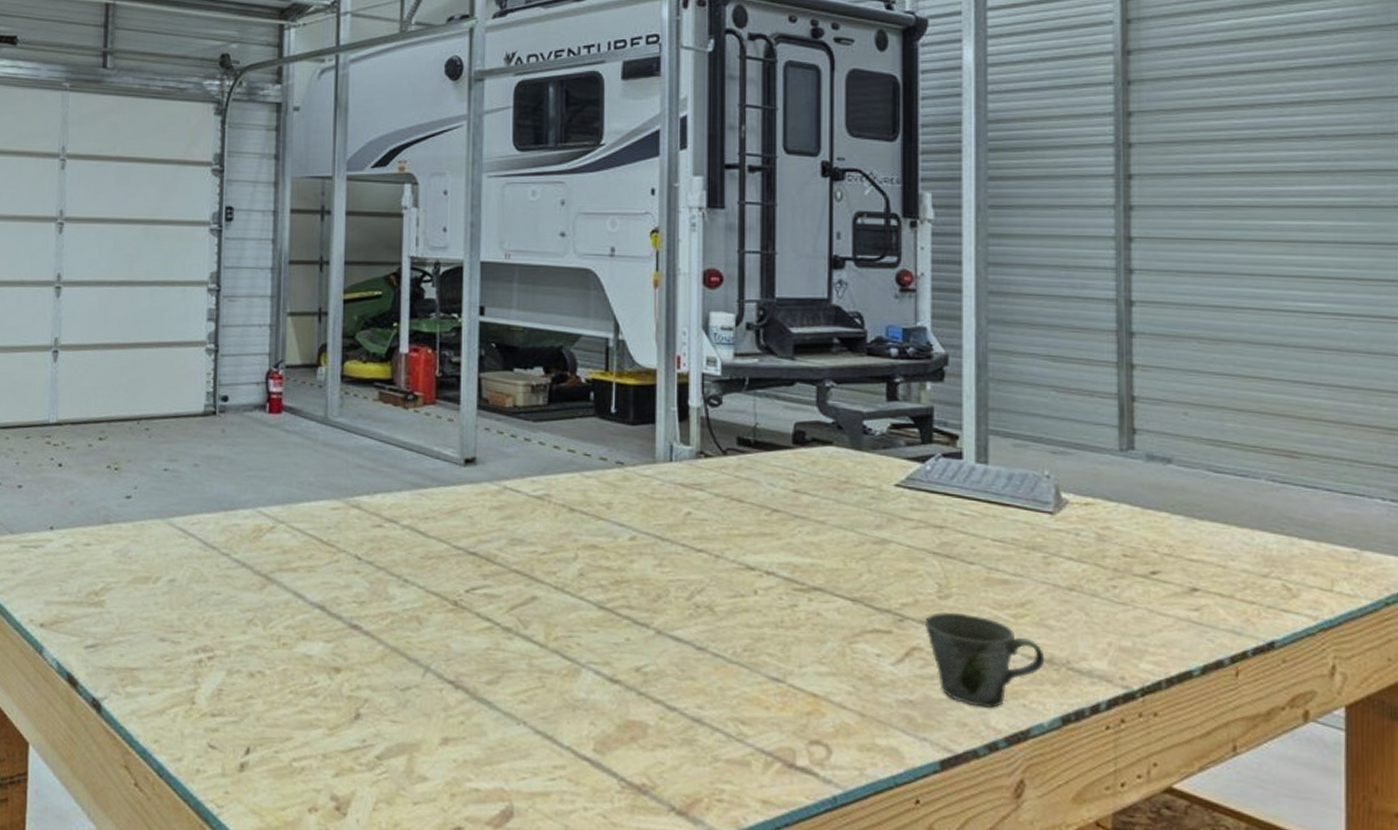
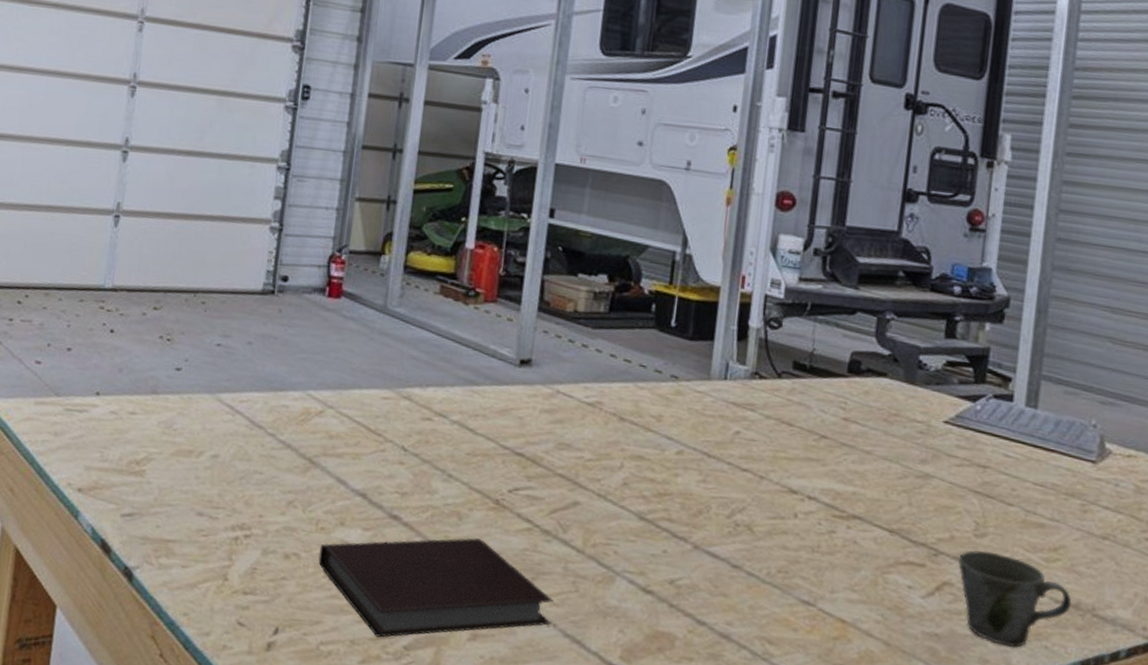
notebook: none [283,641,521,749] -> present [318,538,554,637]

